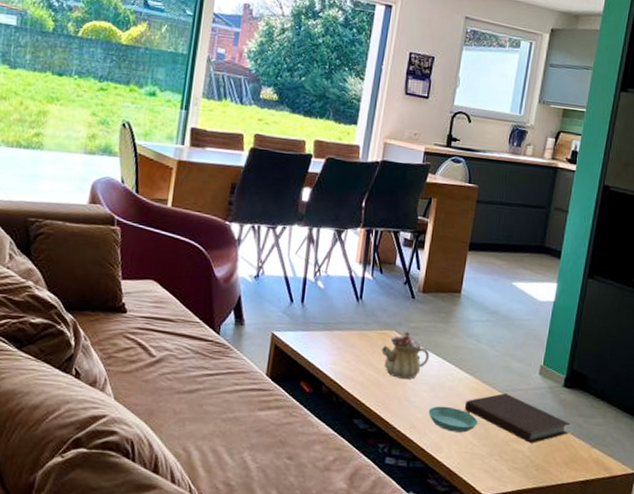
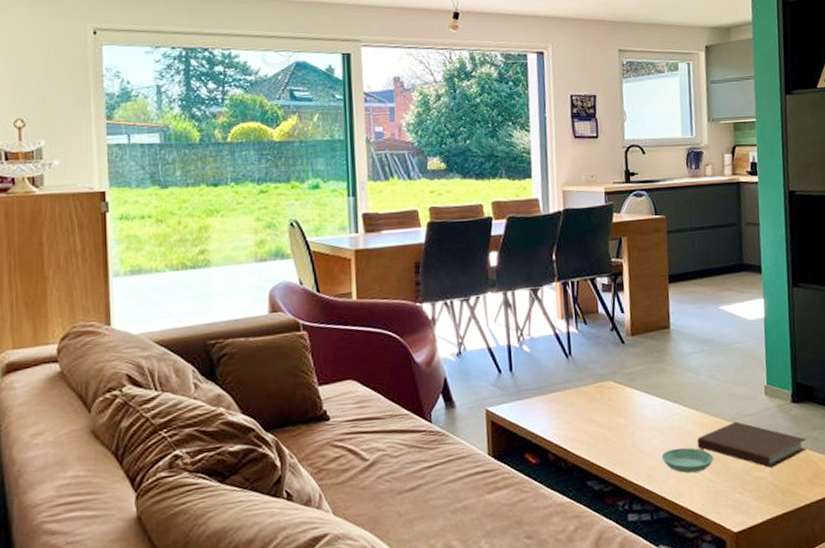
teapot: present [381,331,430,379] -> none [601,378,652,430]

